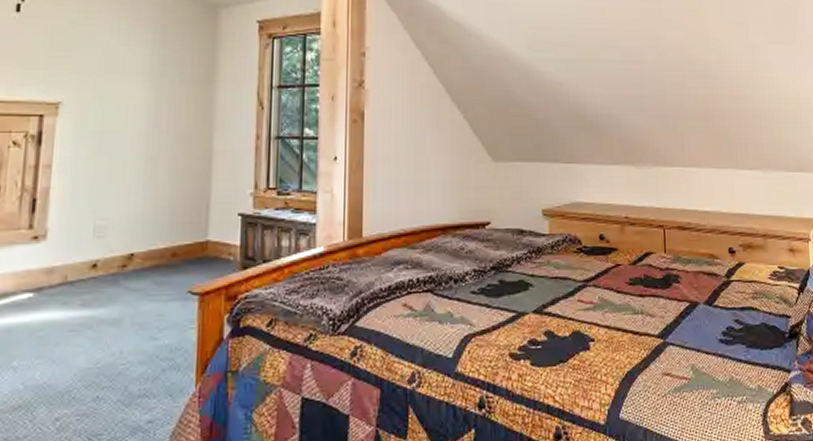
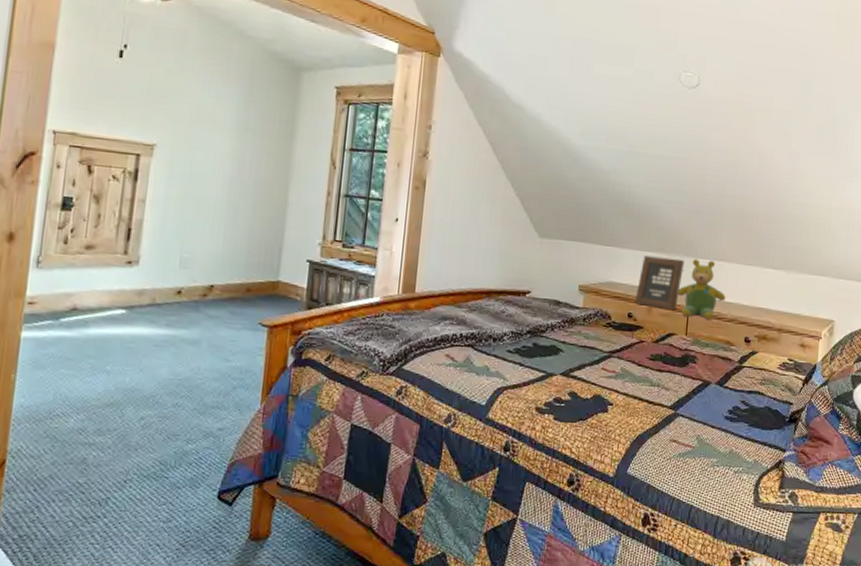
picture frame: none [604,169,653,227] -> present [634,255,684,311]
teddy bear: none [649,167,702,234] -> present [676,259,726,321]

